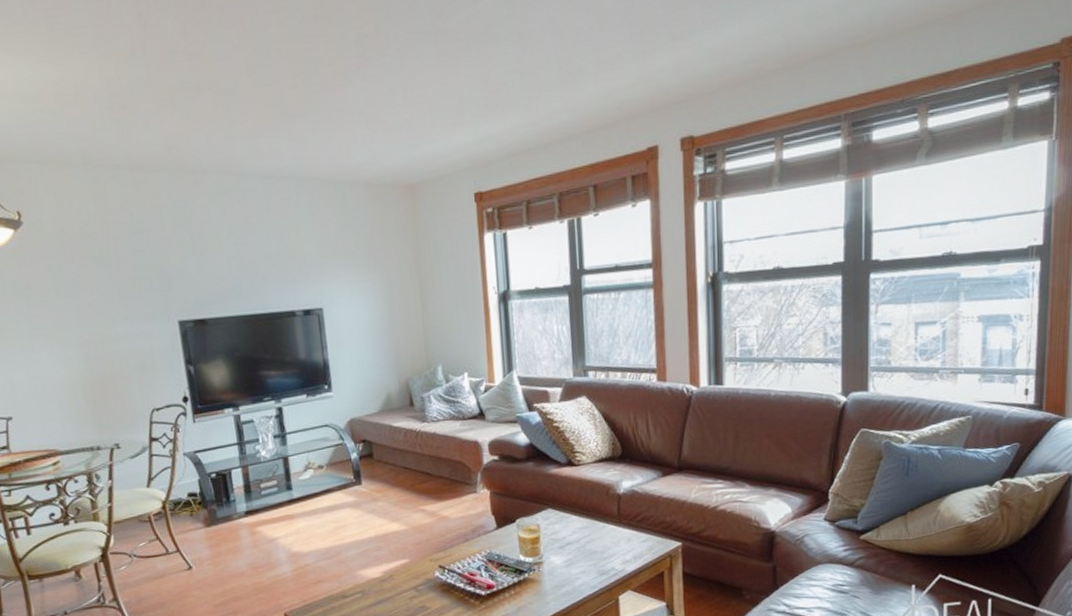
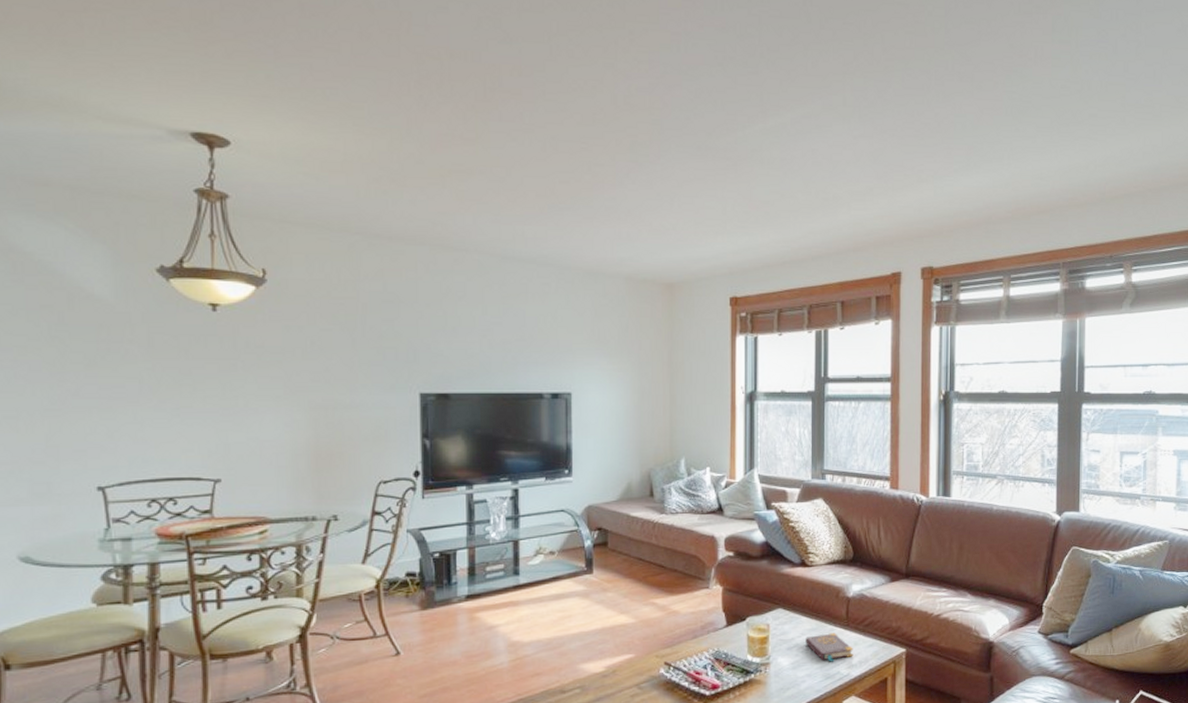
book: none [577,530,627,559] -> present [805,633,853,662]

